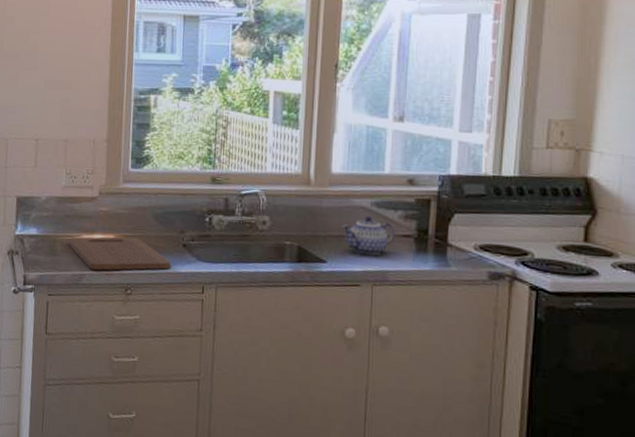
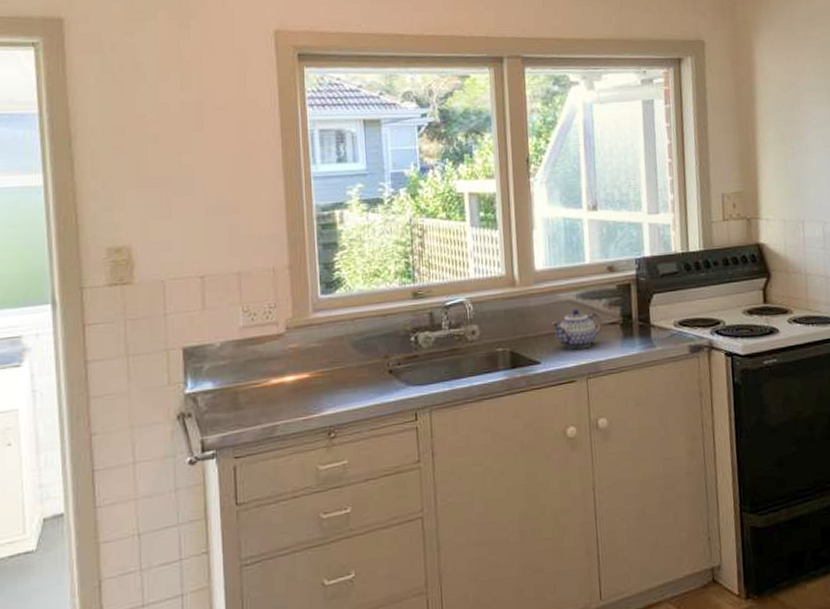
cutting board: present [68,237,171,271] -> none [253,372,377,418]

